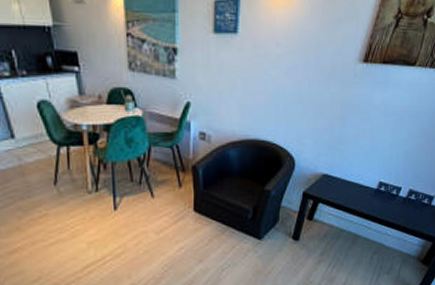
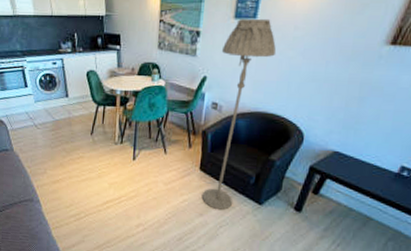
floor lamp: none [200,33,261,252] -> present [202,18,277,210]

